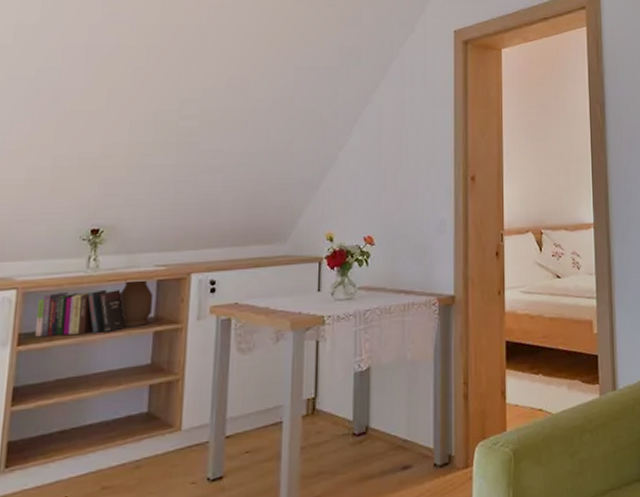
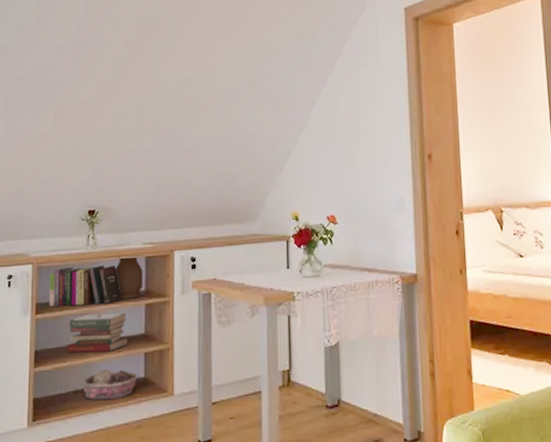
books: none [54,341,130,389] -> present [67,312,128,353]
decorative basket: none [71,405,140,440] -> present [82,369,138,400]

